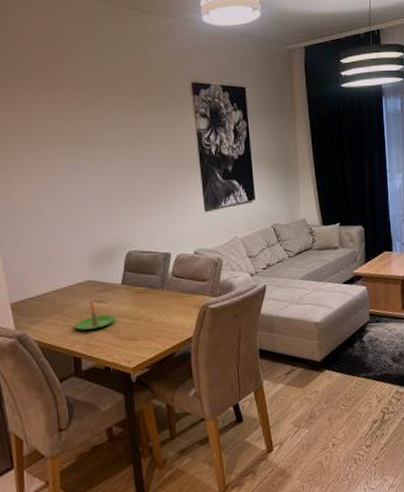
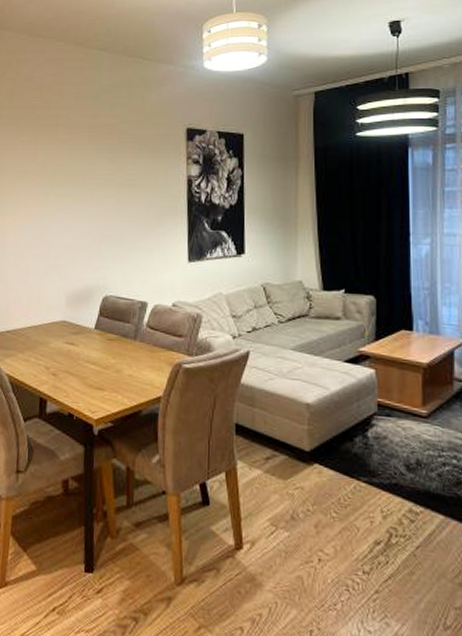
candle: present [73,300,116,330] -> none [43,341,86,372]

